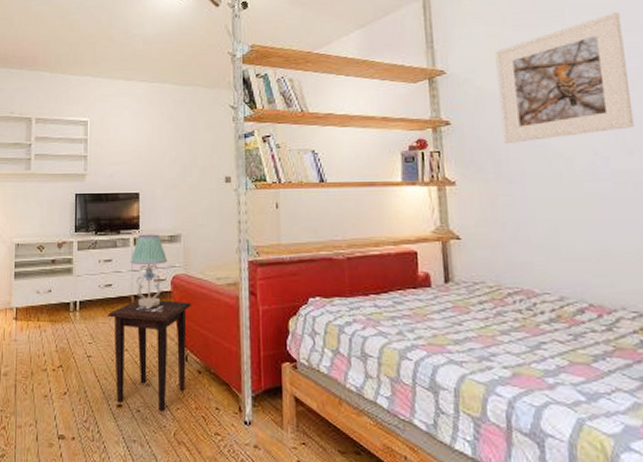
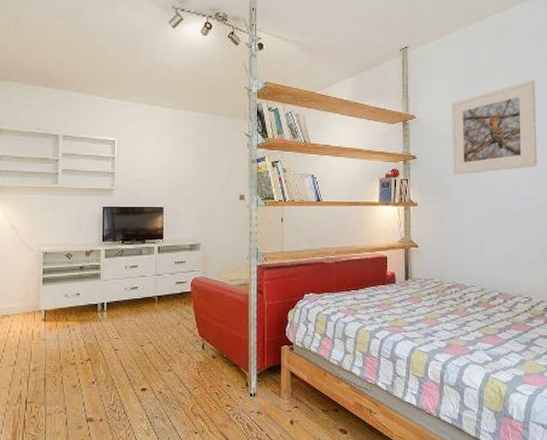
side table: present [108,298,191,412] -> none [133,298,208,391]
table lamp: present [130,234,168,307] -> none [154,243,188,306]

